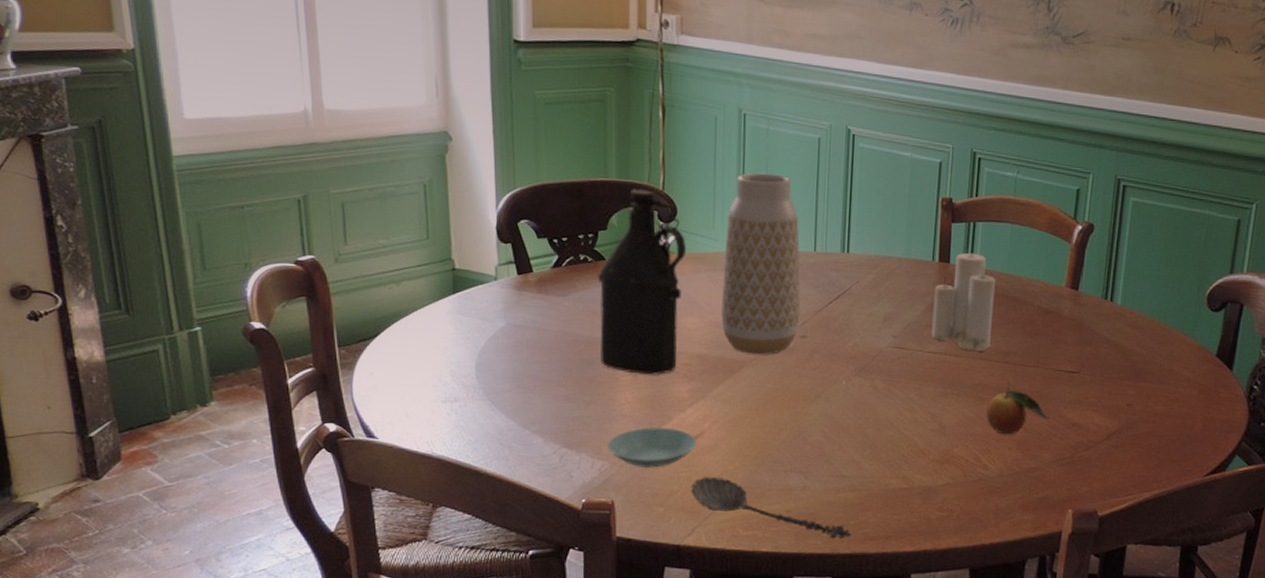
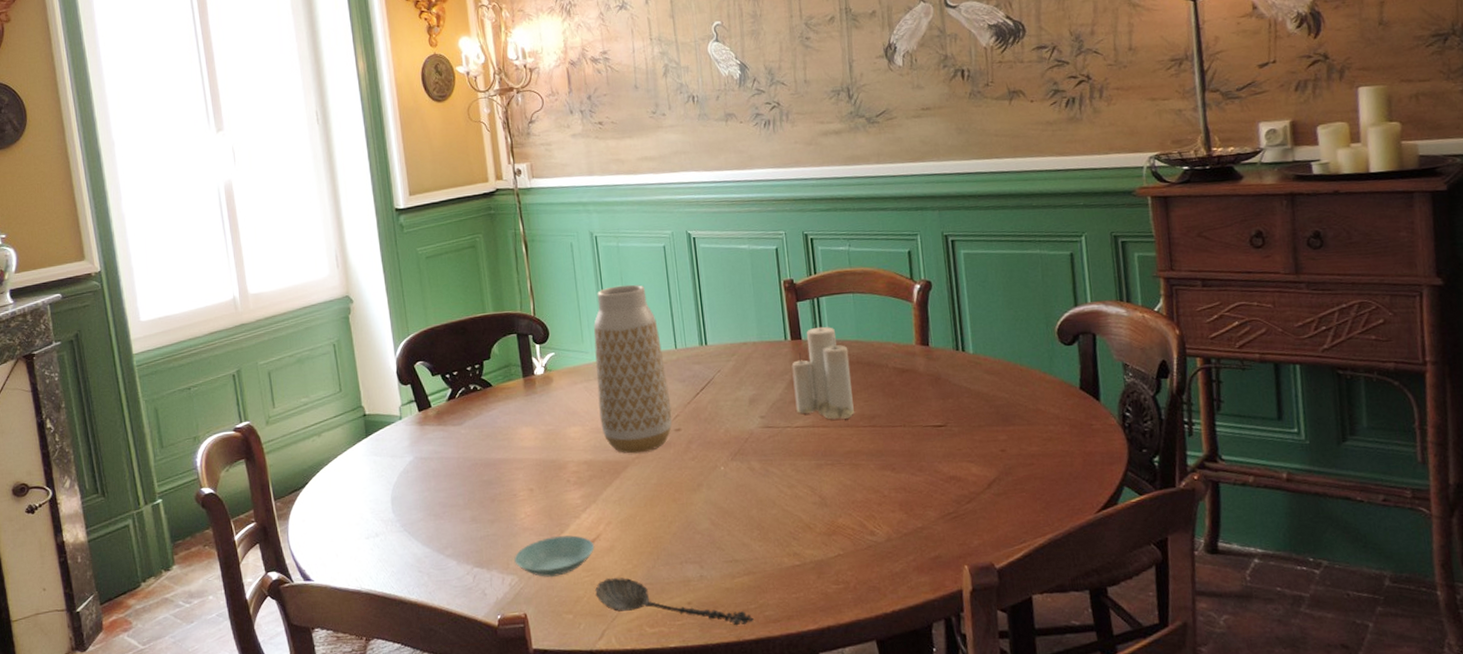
bottle: present [597,189,686,375] -> none [487,317,567,488]
fruit: present [986,381,1049,435] -> none [862,444,926,498]

